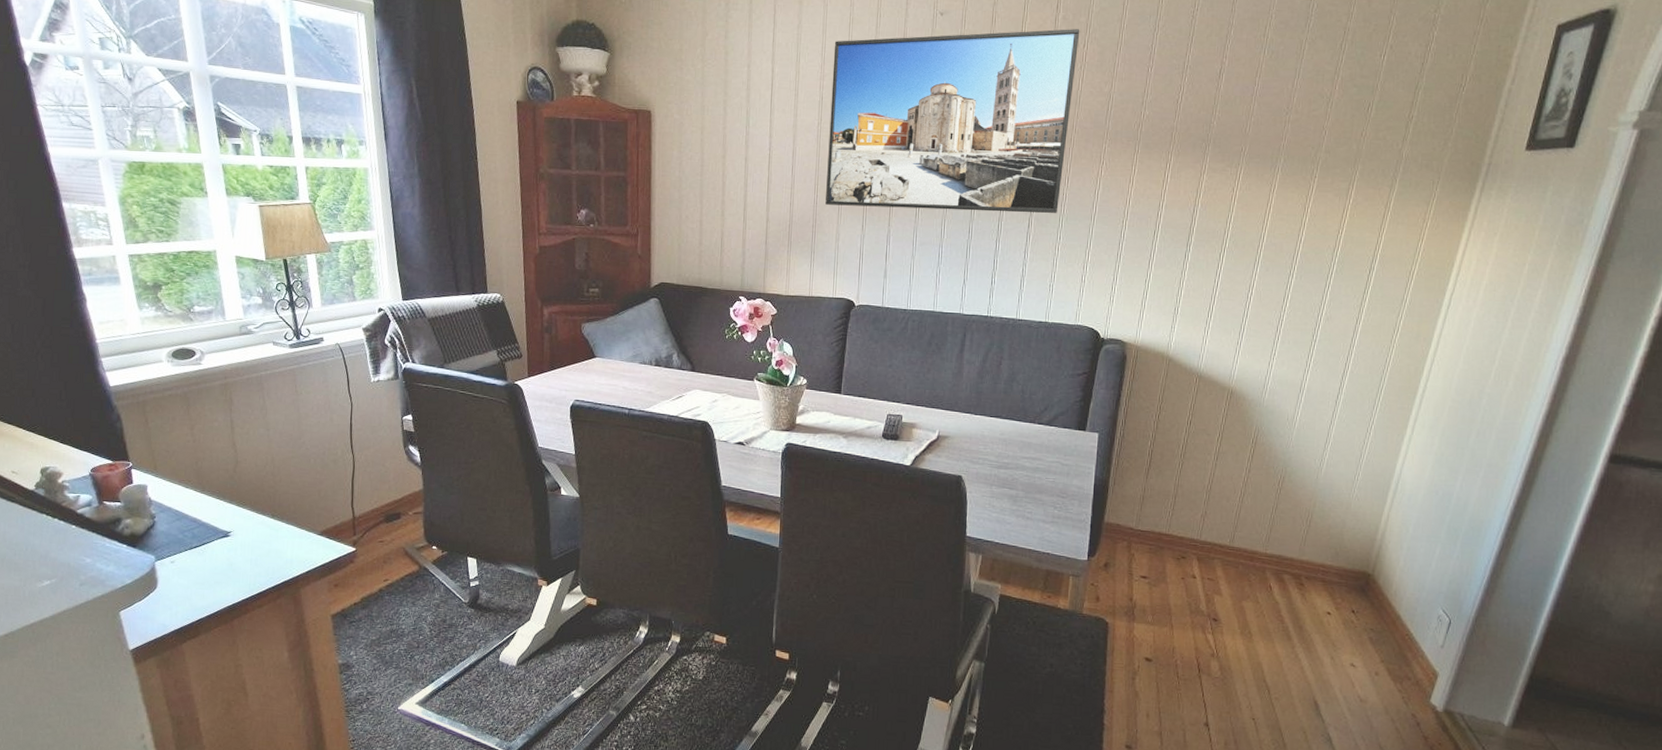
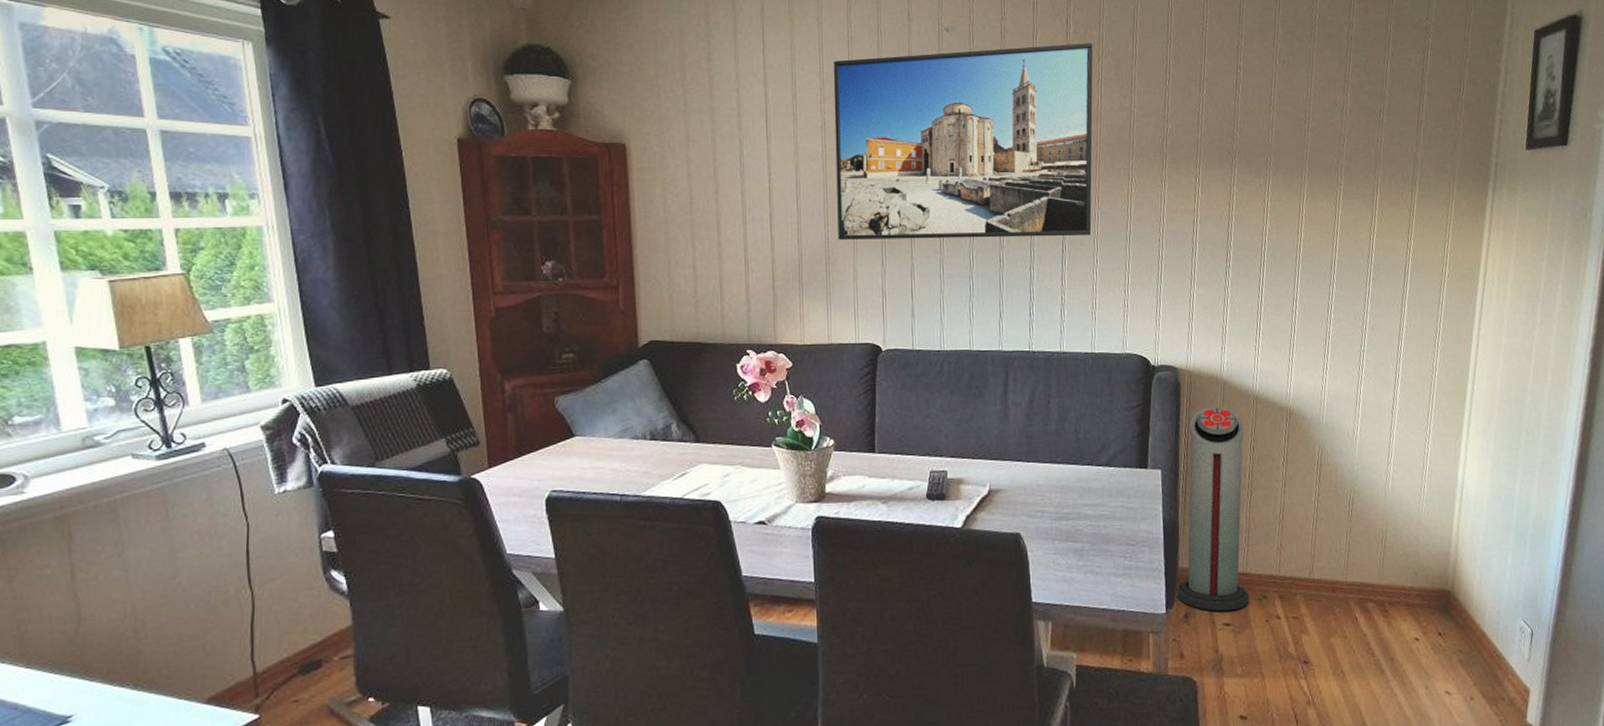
air purifier: none [1099,380,1184,566] -> present [1176,406,1249,612]

